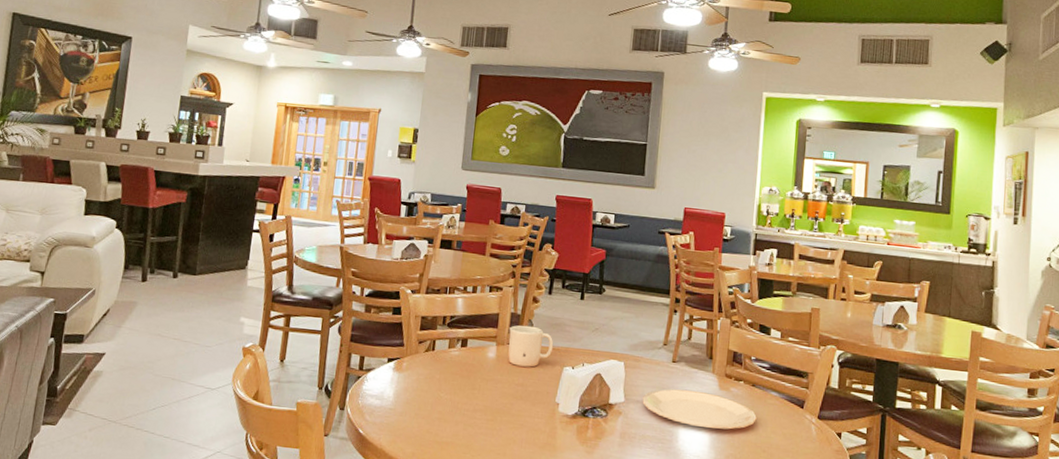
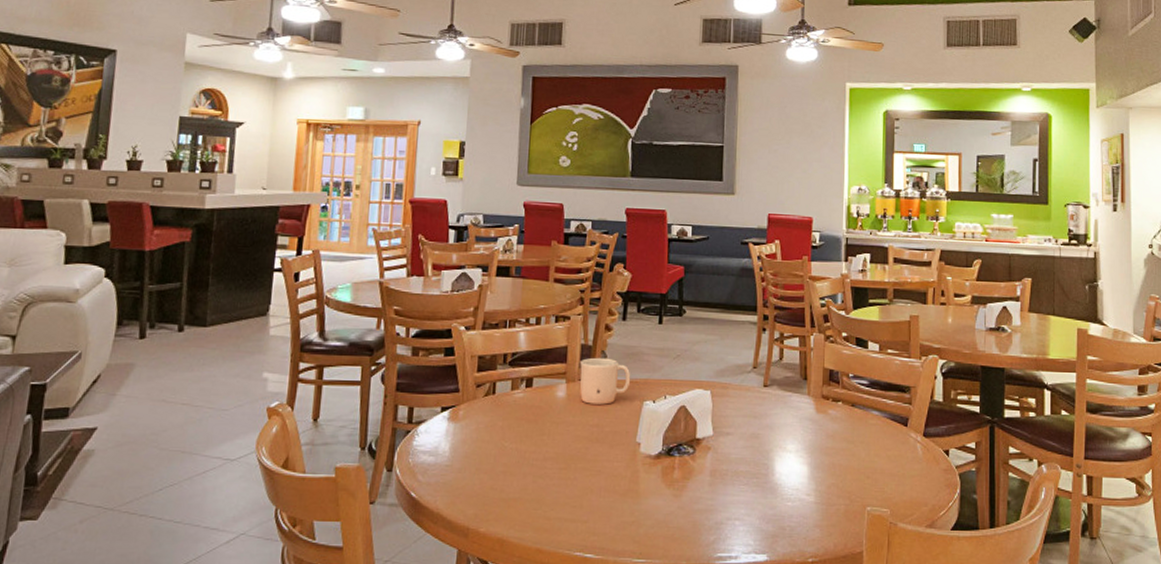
plate: present [642,388,757,430] -> none [733,415,858,458]

